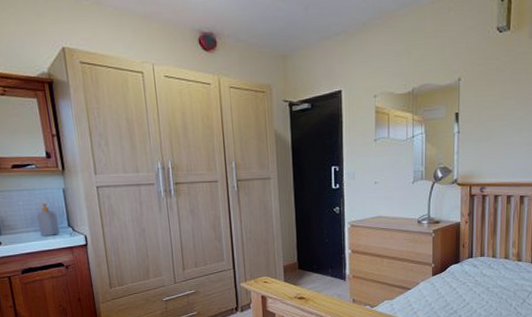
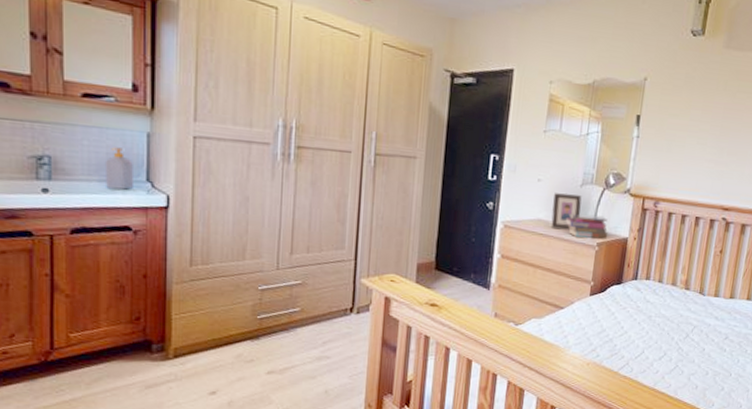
picture frame: none [390,191,415,222] -> present [550,193,582,229]
books: none [403,206,441,228] -> present [565,213,608,239]

